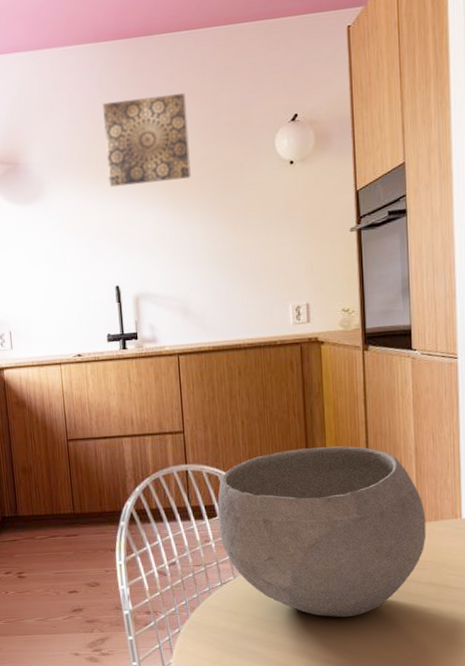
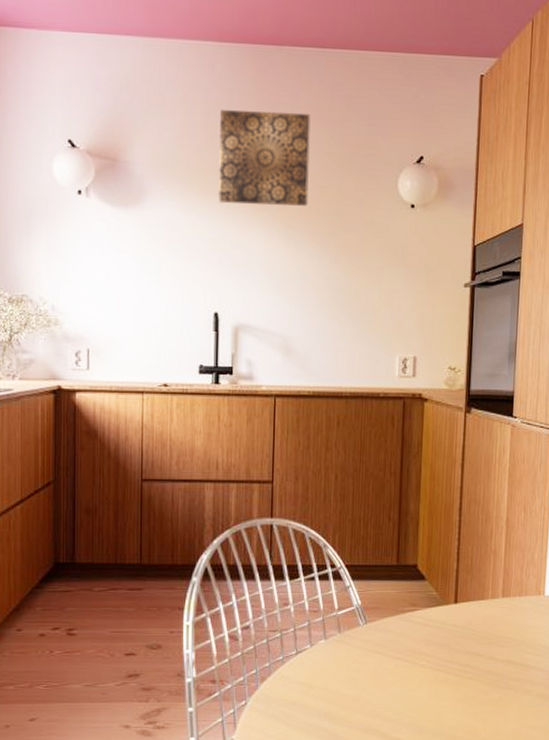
bowl: present [217,446,427,617] -> none [299,510,511,694]

